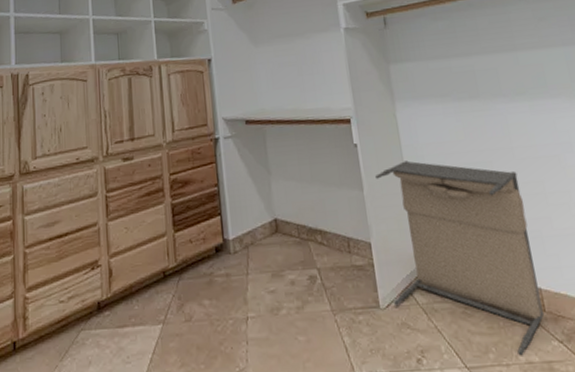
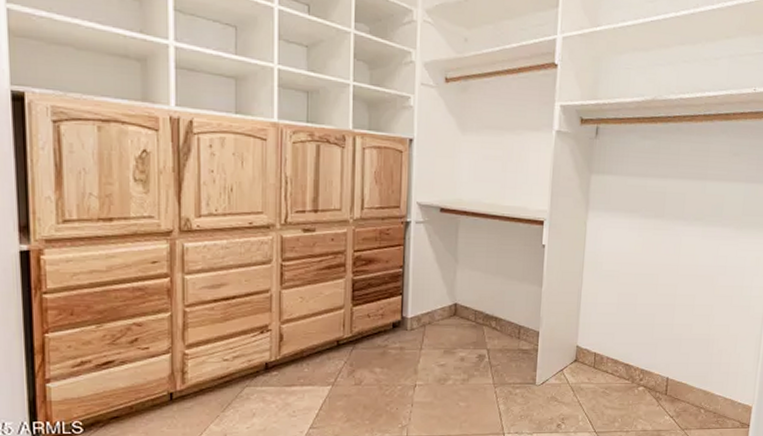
laundry hamper: present [375,160,545,356] -> none [547,265,676,426]

